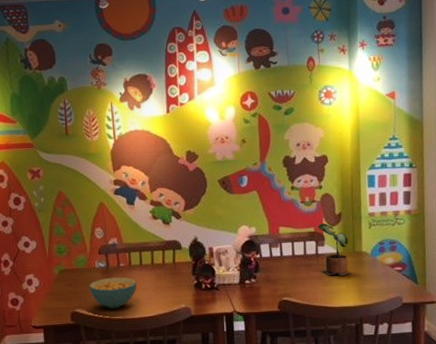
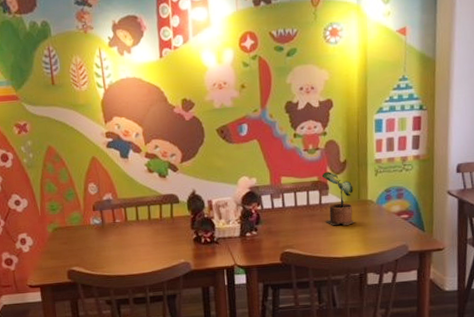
cereal bowl: present [89,277,137,308] -> none [84,233,135,266]

